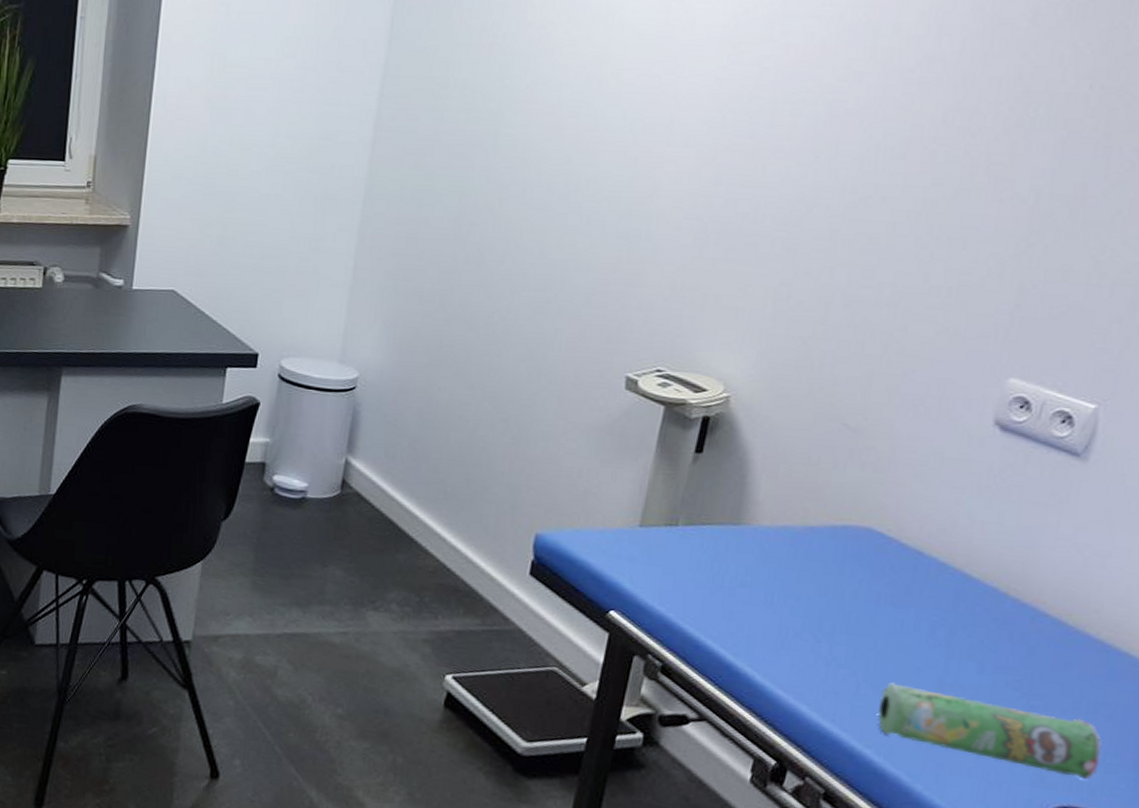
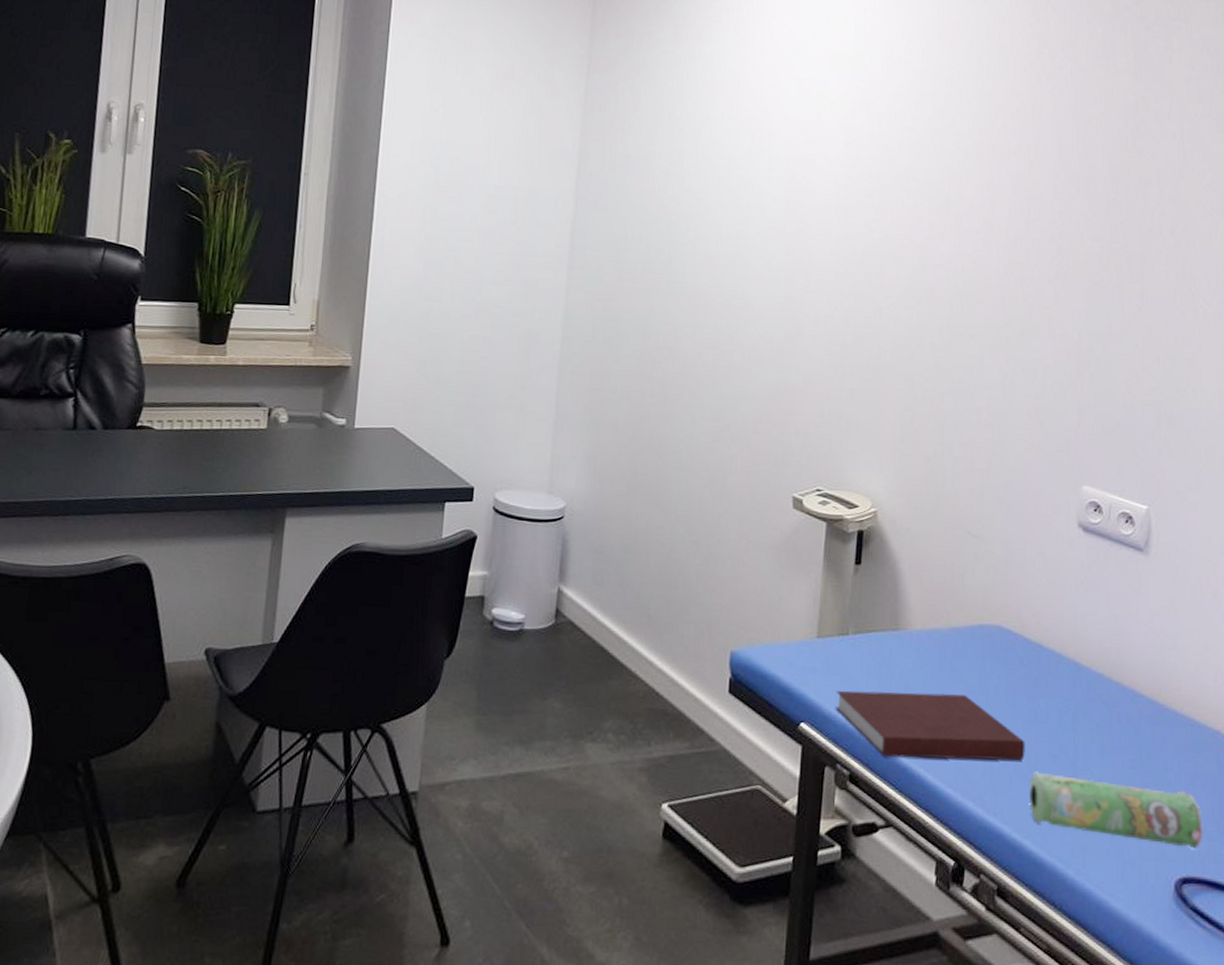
notebook: none [653,582,883,670] -> present [835,690,1025,761]

